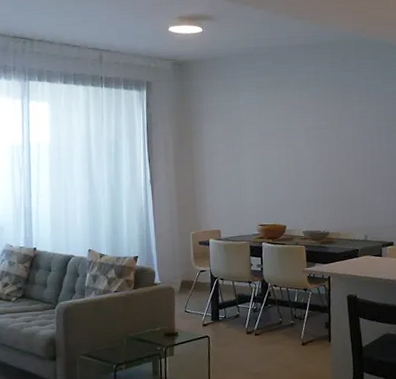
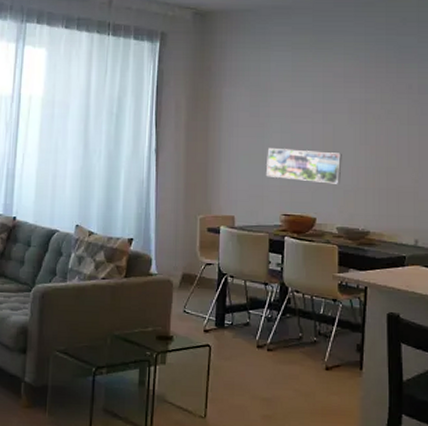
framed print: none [243,171,304,197] -> present [267,147,342,184]

